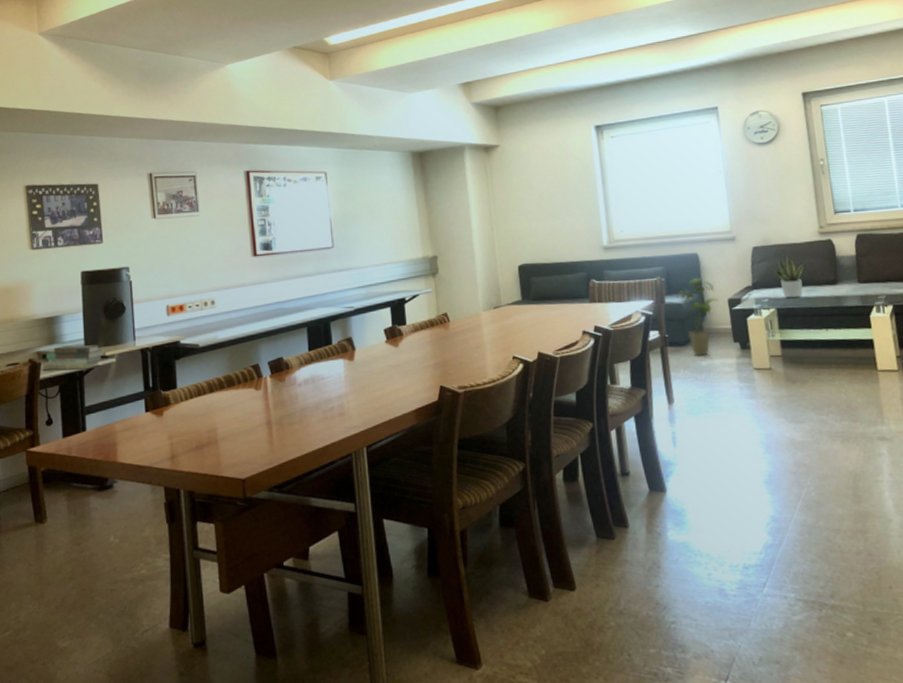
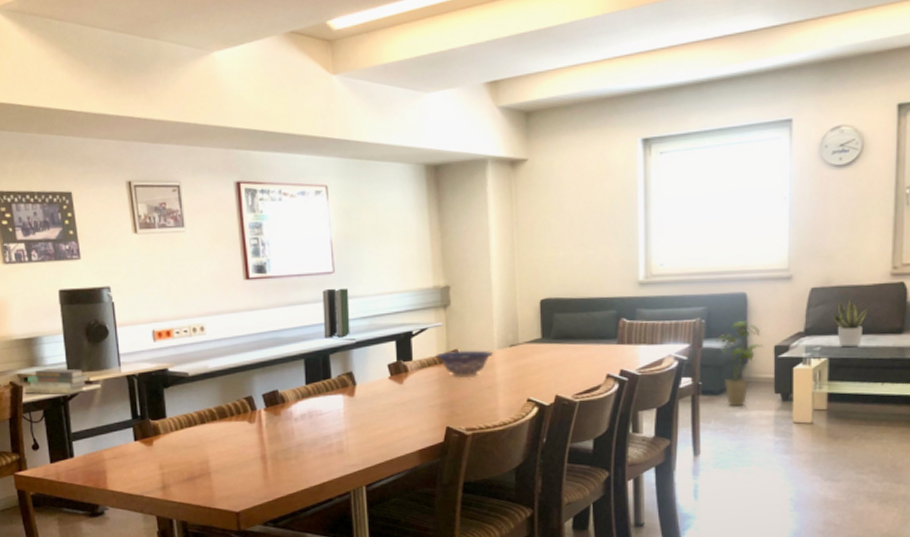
binder: none [323,261,349,307] -> present [322,288,350,338]
decorative bowl: none [427,313,479,340] -> present [435,350,493,379]

